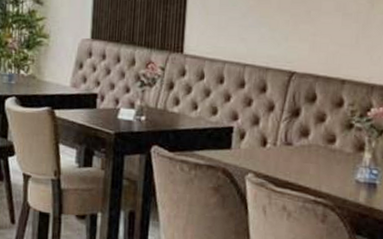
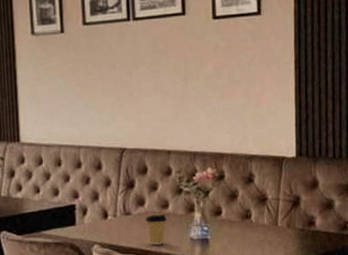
coffee cup: none [307,149,333,184] -> present [145,214,168,246]

